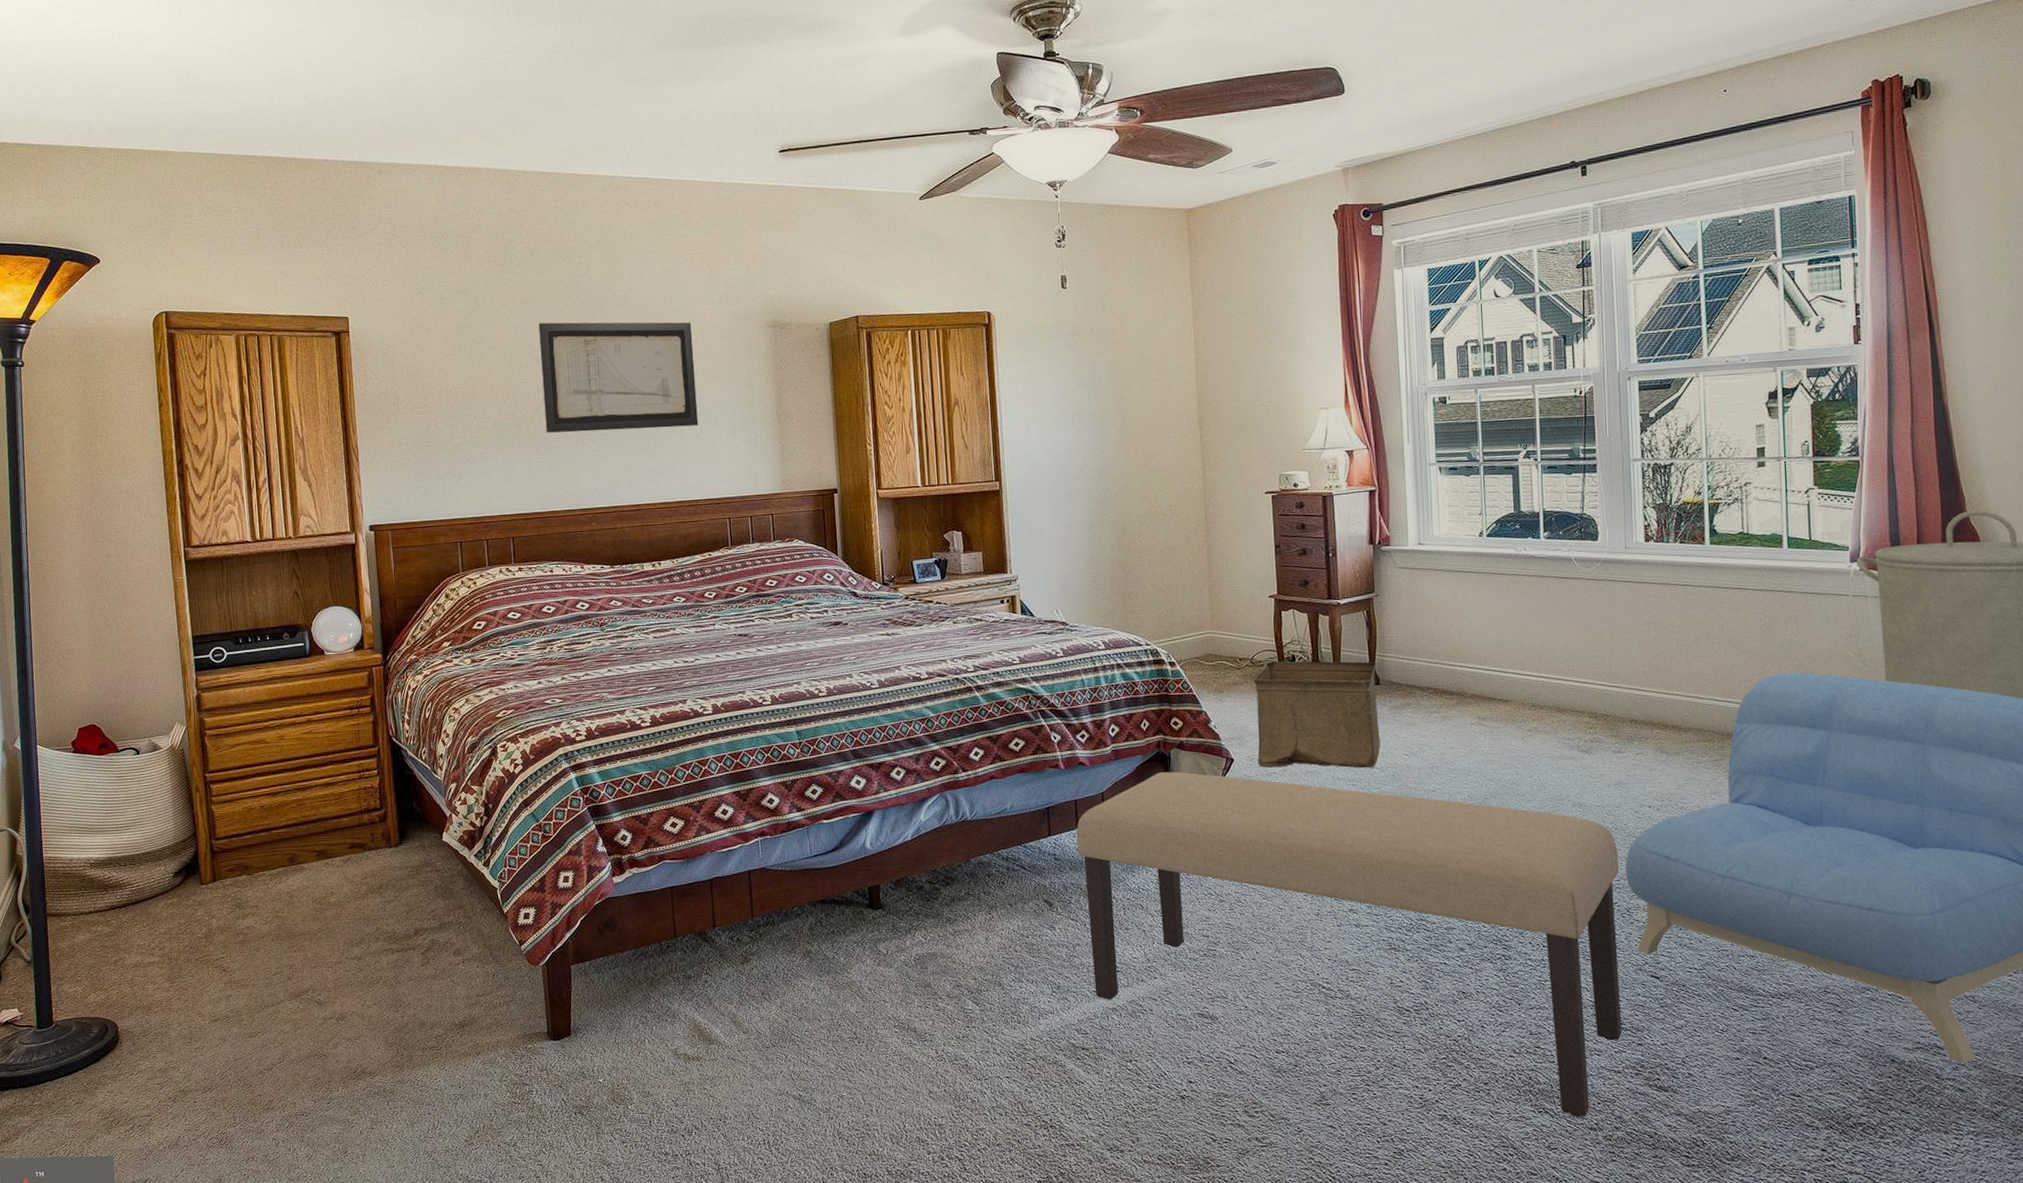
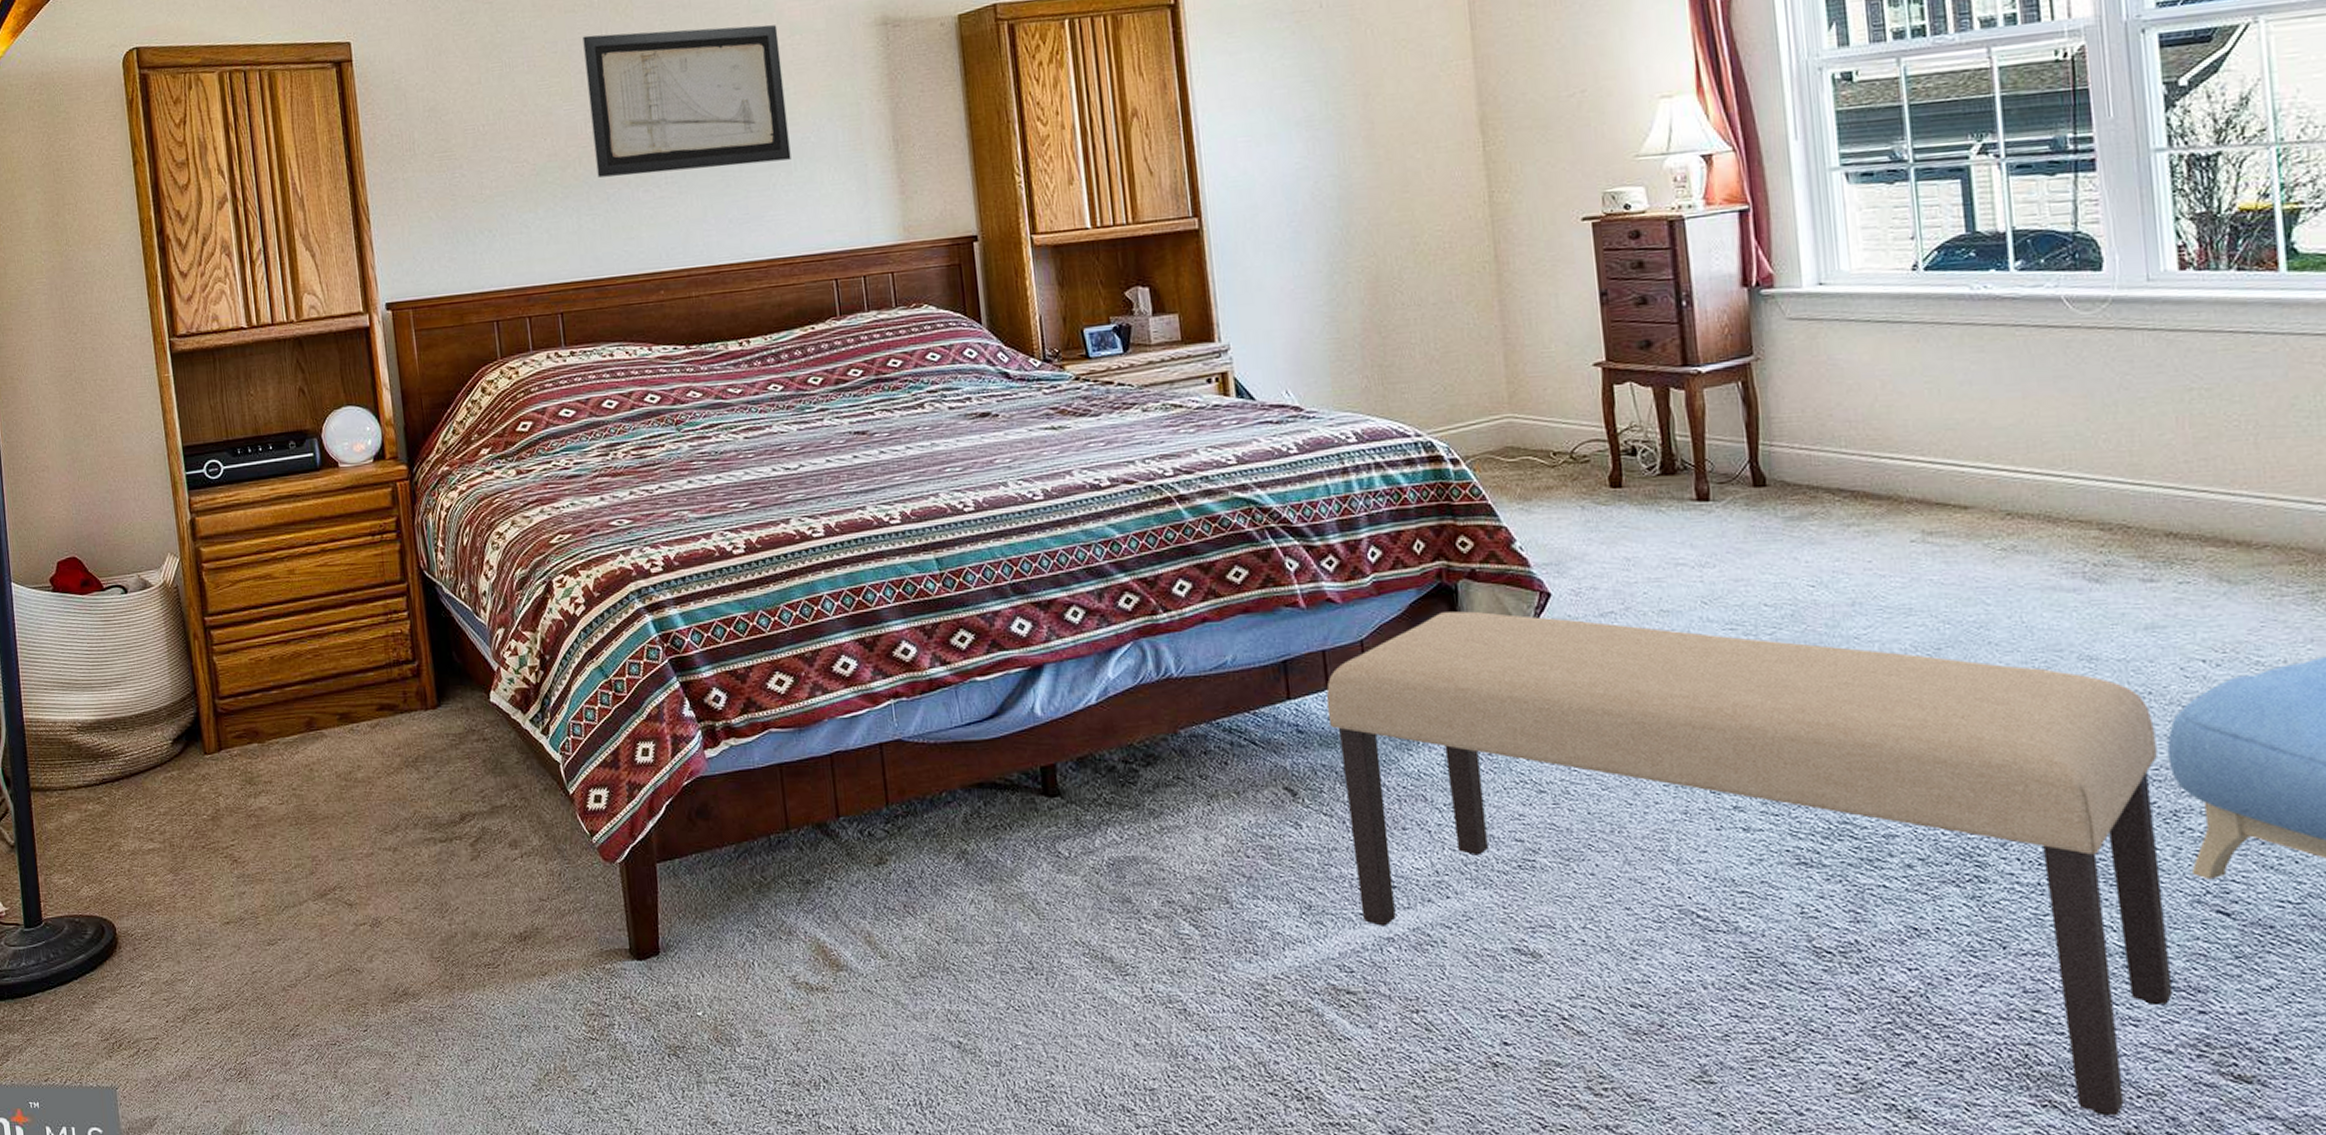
storage bin: present [1253,661,1380,769] -> none [1575,453,1772,607]

